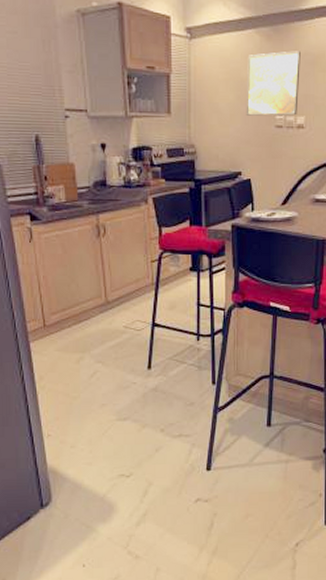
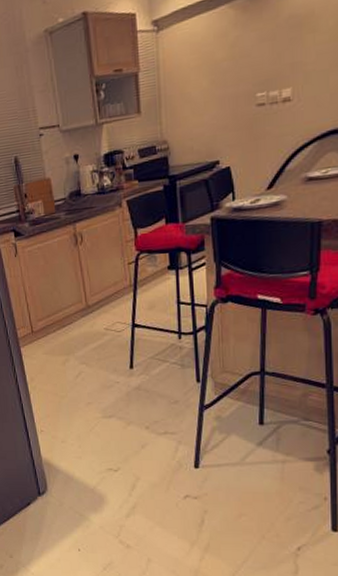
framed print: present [246,51,301,116] -> none [221,15,284,100]

